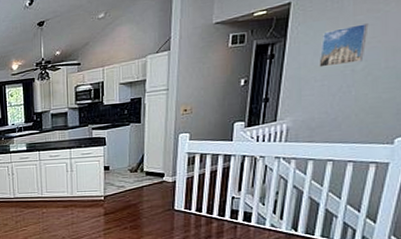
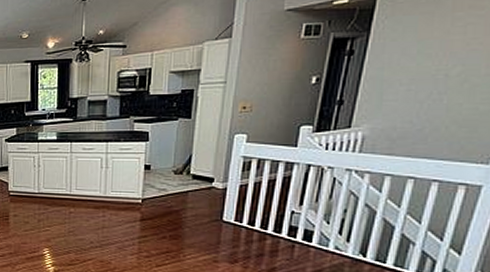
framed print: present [319,23,369,68] -> none [406,22,469,69]

